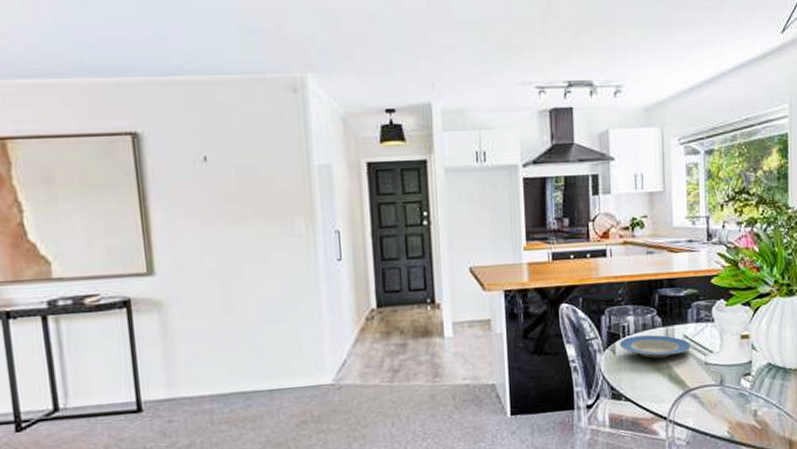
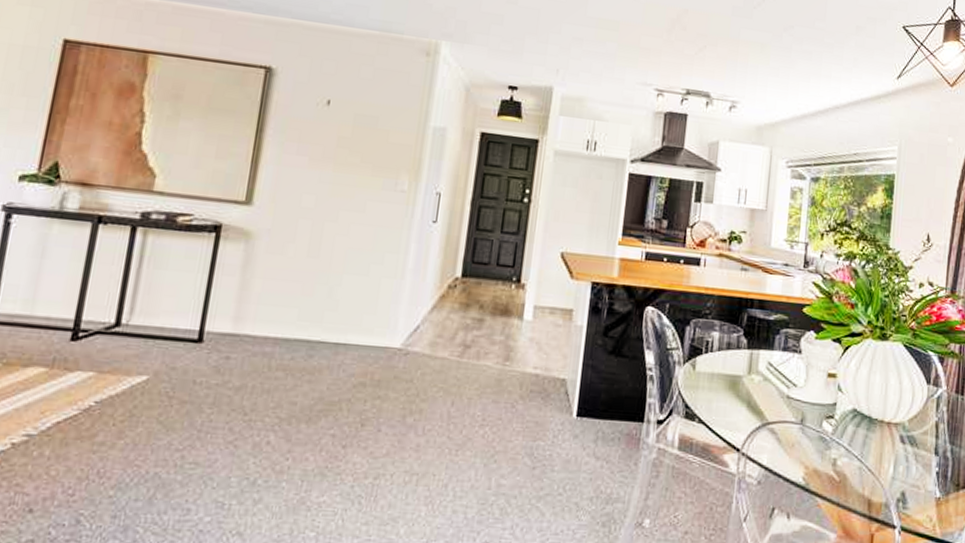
plate: present [619,335,692,358] -> none [700,354,775,382]

